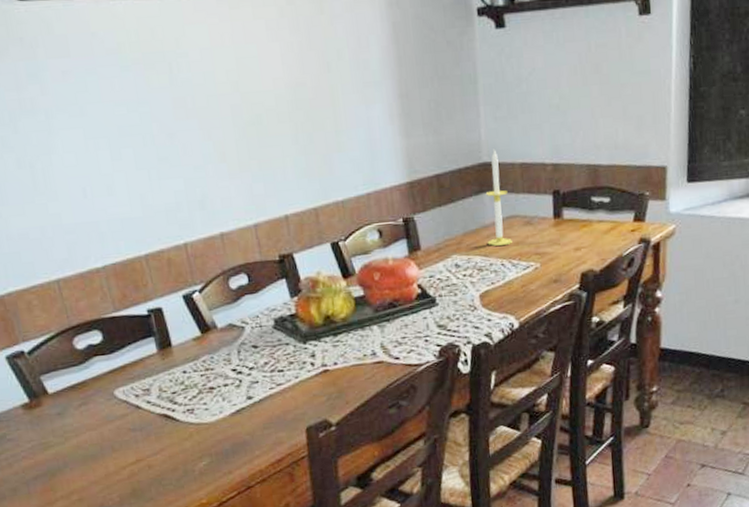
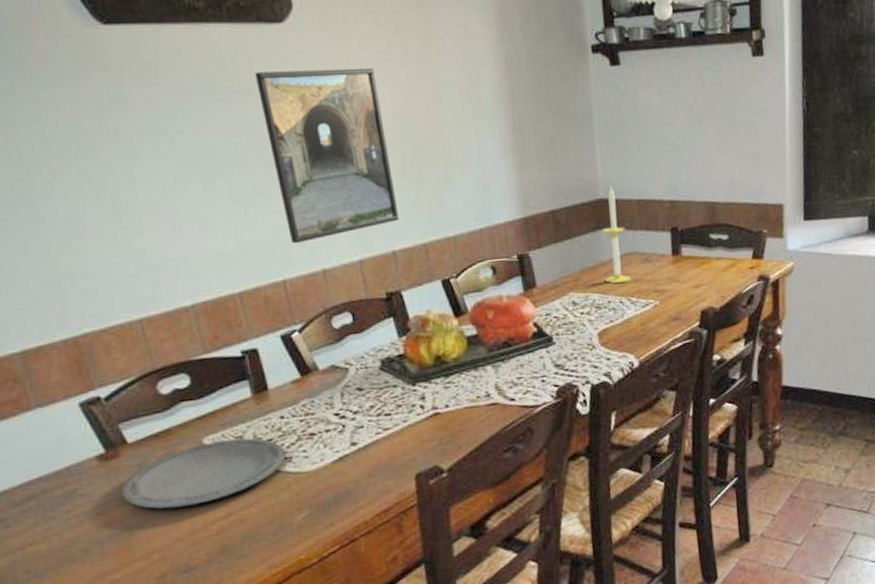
plate: none [44,390,188,454] -> present [121,438,285,509]
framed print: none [156,37,291,209] -> present [254,68,400,244]

